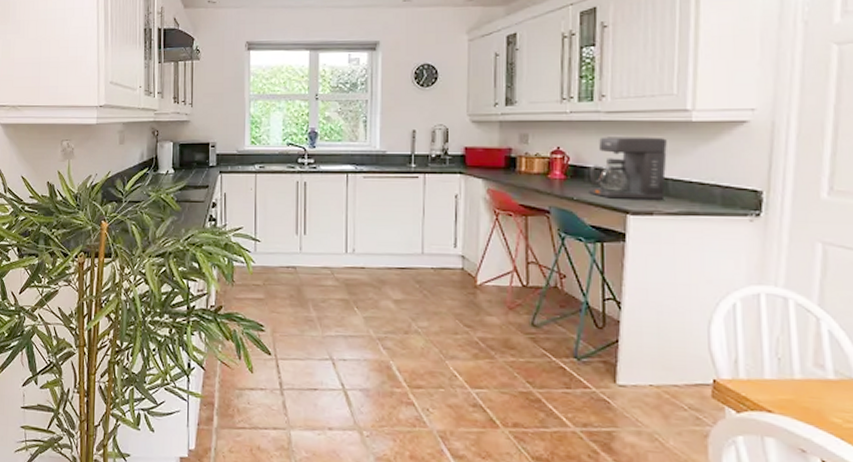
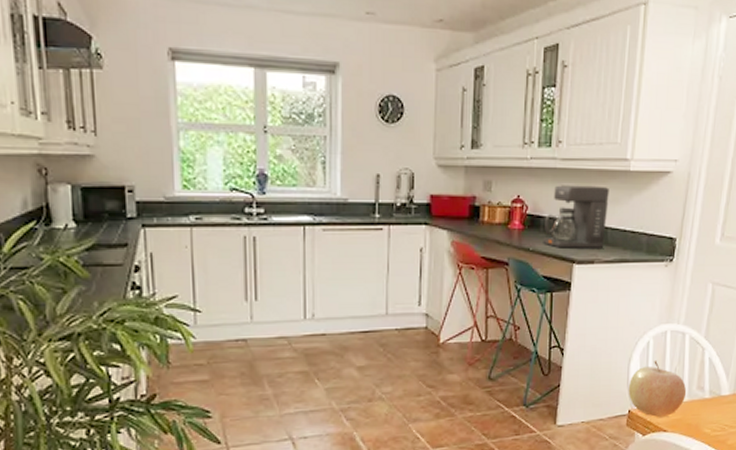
fruit: none [710,325,798,395] -> present [628,359,687,418]

